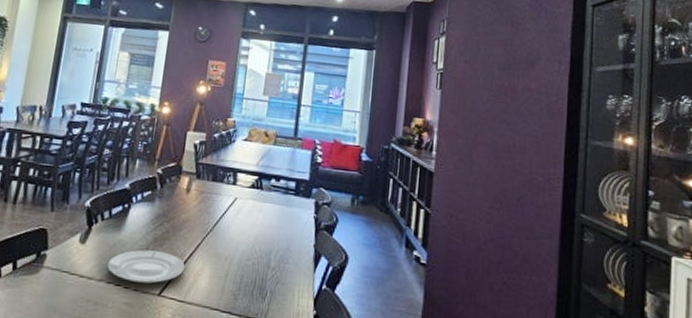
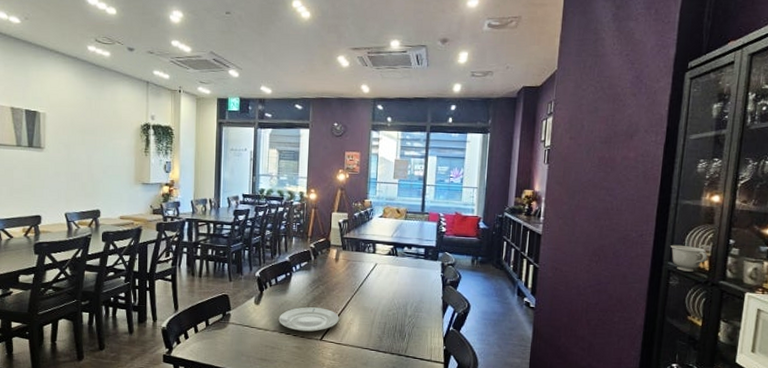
teacup: none [581,192,625,228] -> present [670,244,708,272]

